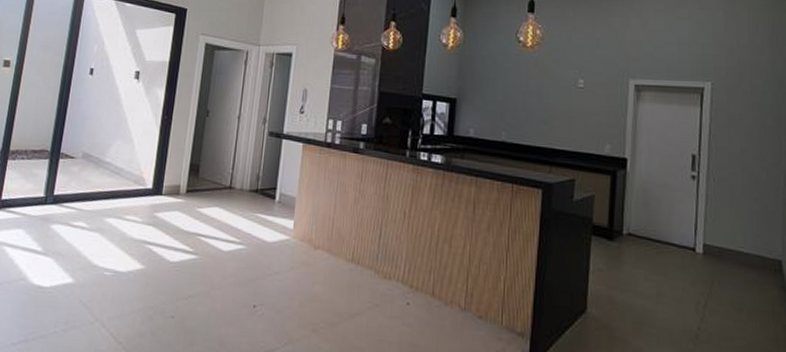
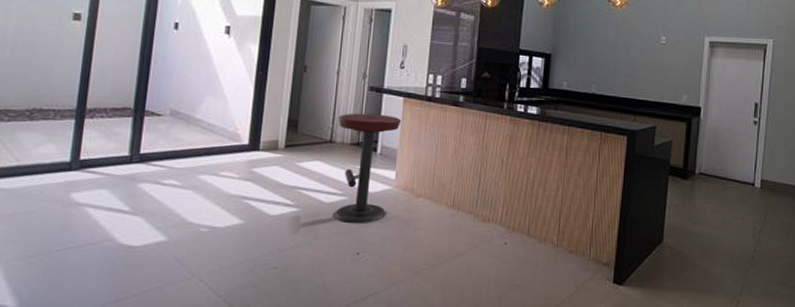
bar stool: none [231,158,301,275] -> present [333,113,402,223]

